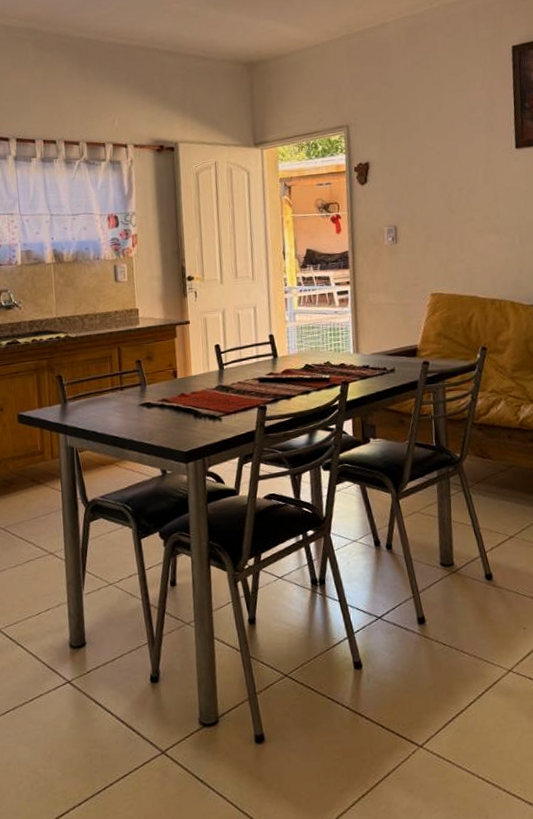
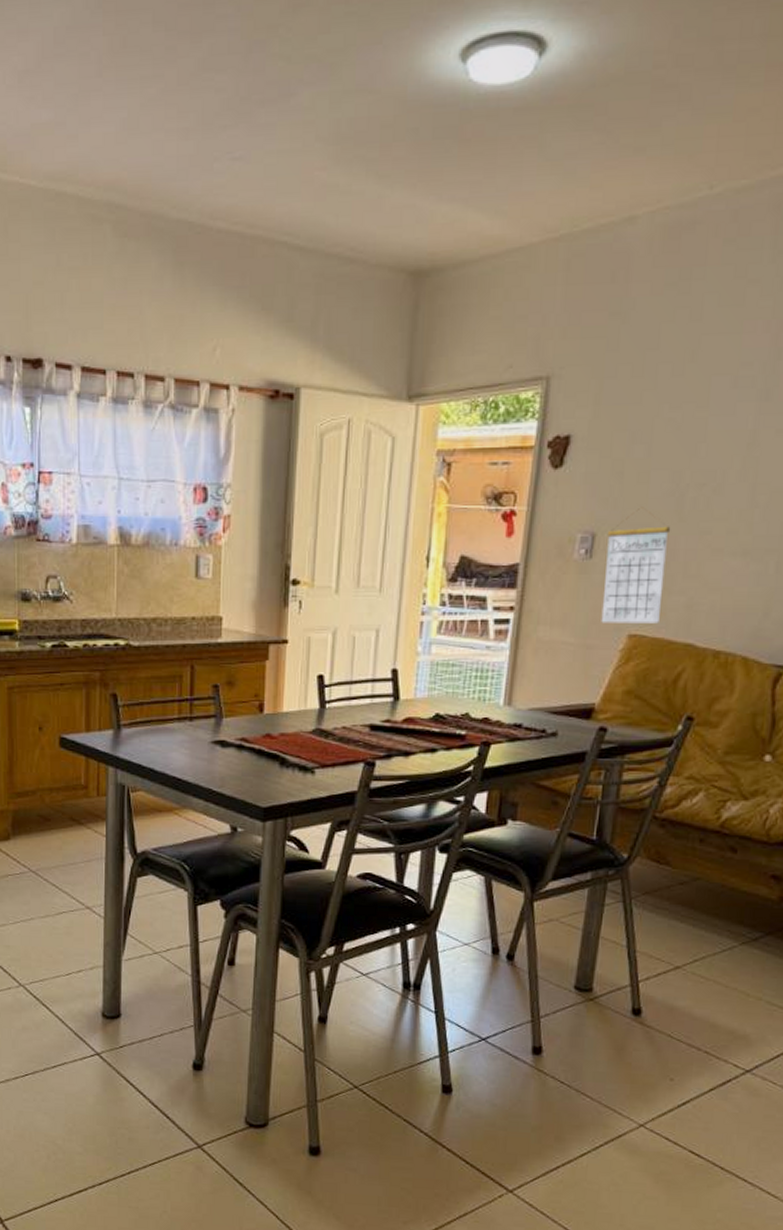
calendar: none [404,206,451,288] -> present [601,507,671,623]

